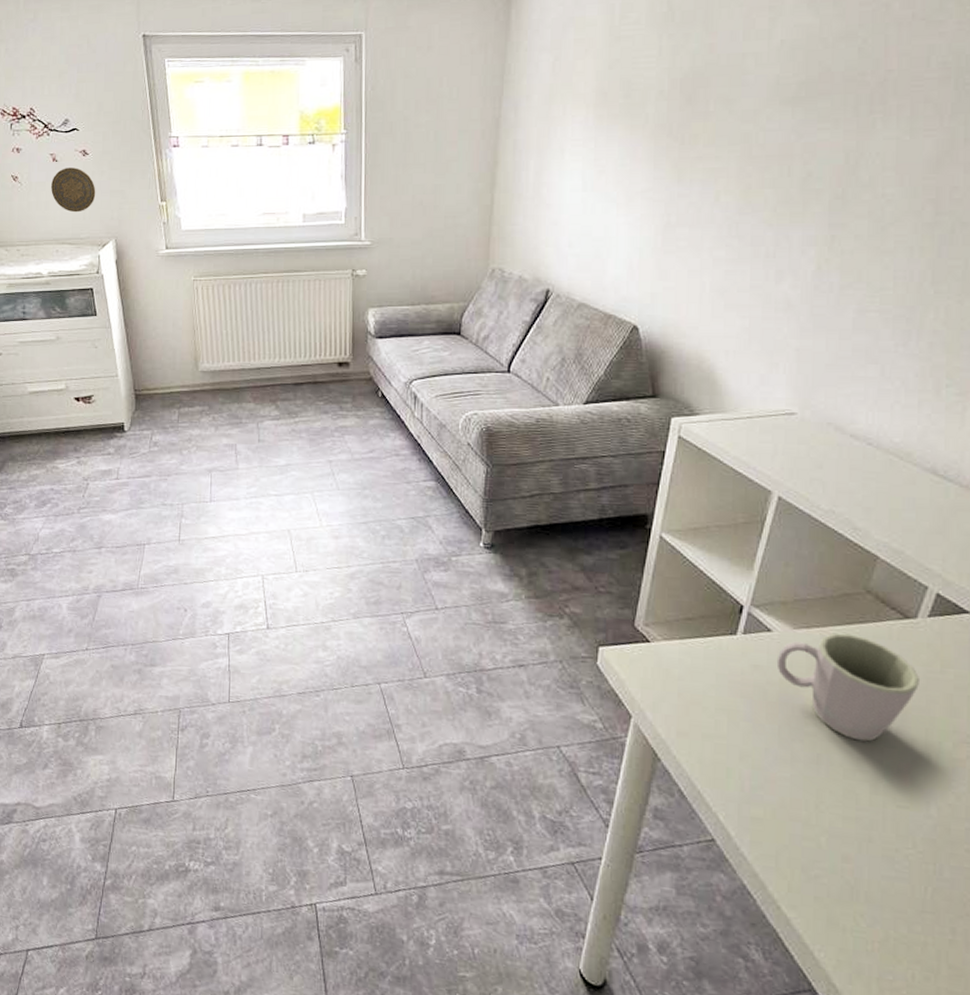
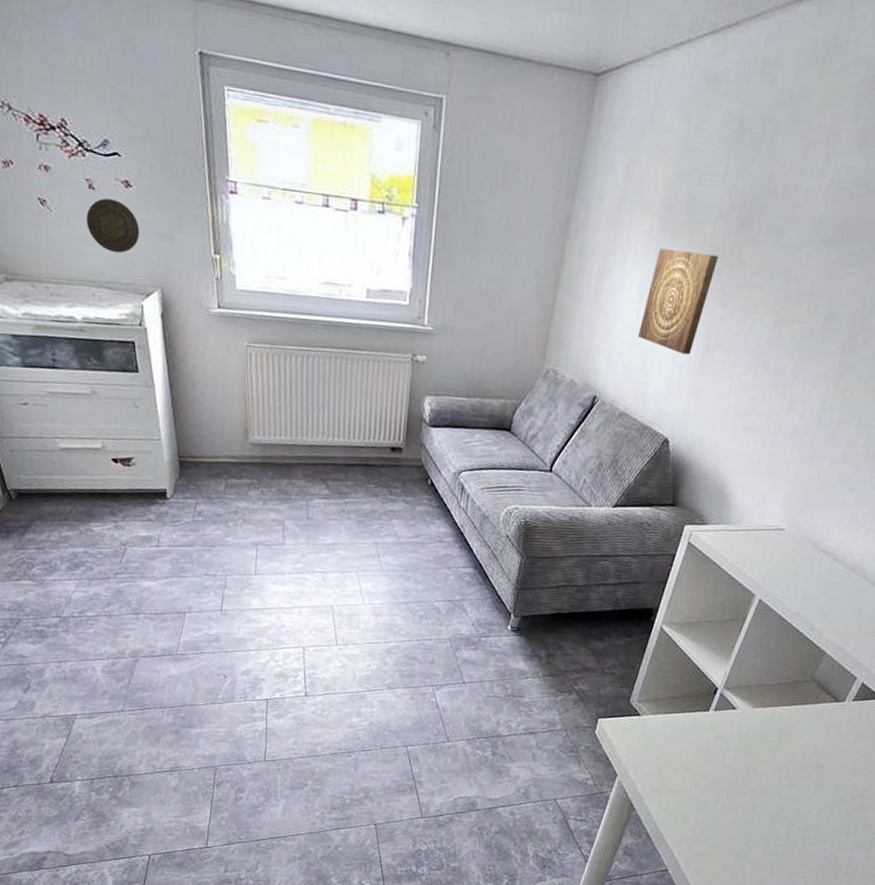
wall art: none [588,133,665,236] -> present [638,248,718,355]
mug: present [776,633,919,742] -> none [735,712,838,795]

